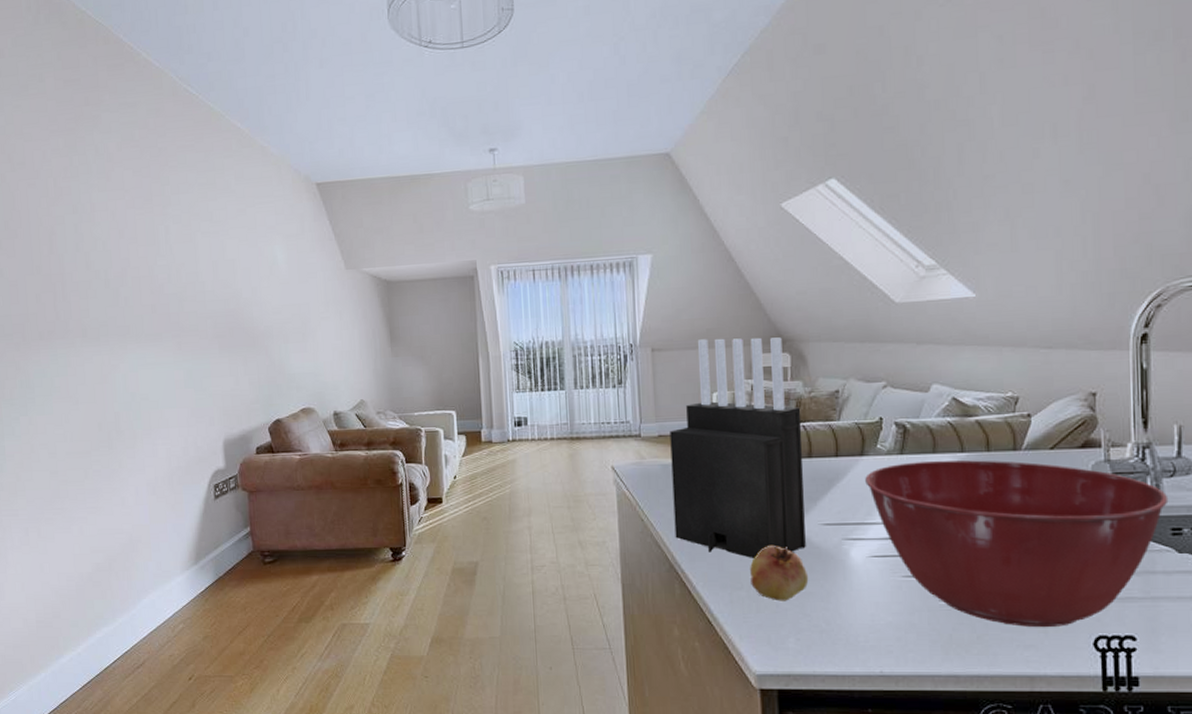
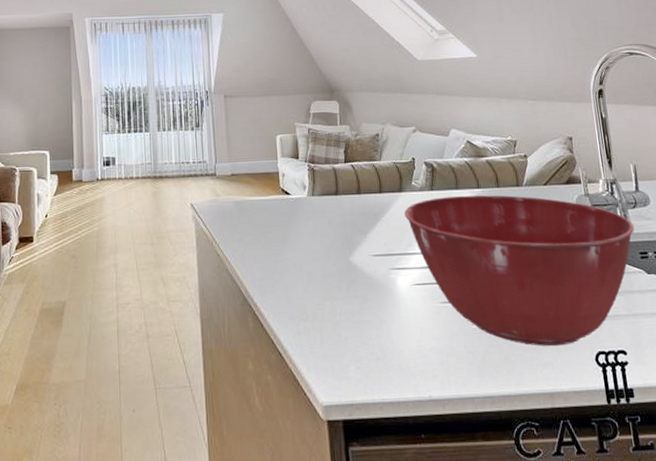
knife block: present [670,337,806,558] -> none [241,87,360,290]
fruit: present [750,544,809,601] -> none [313,276,364,331]

